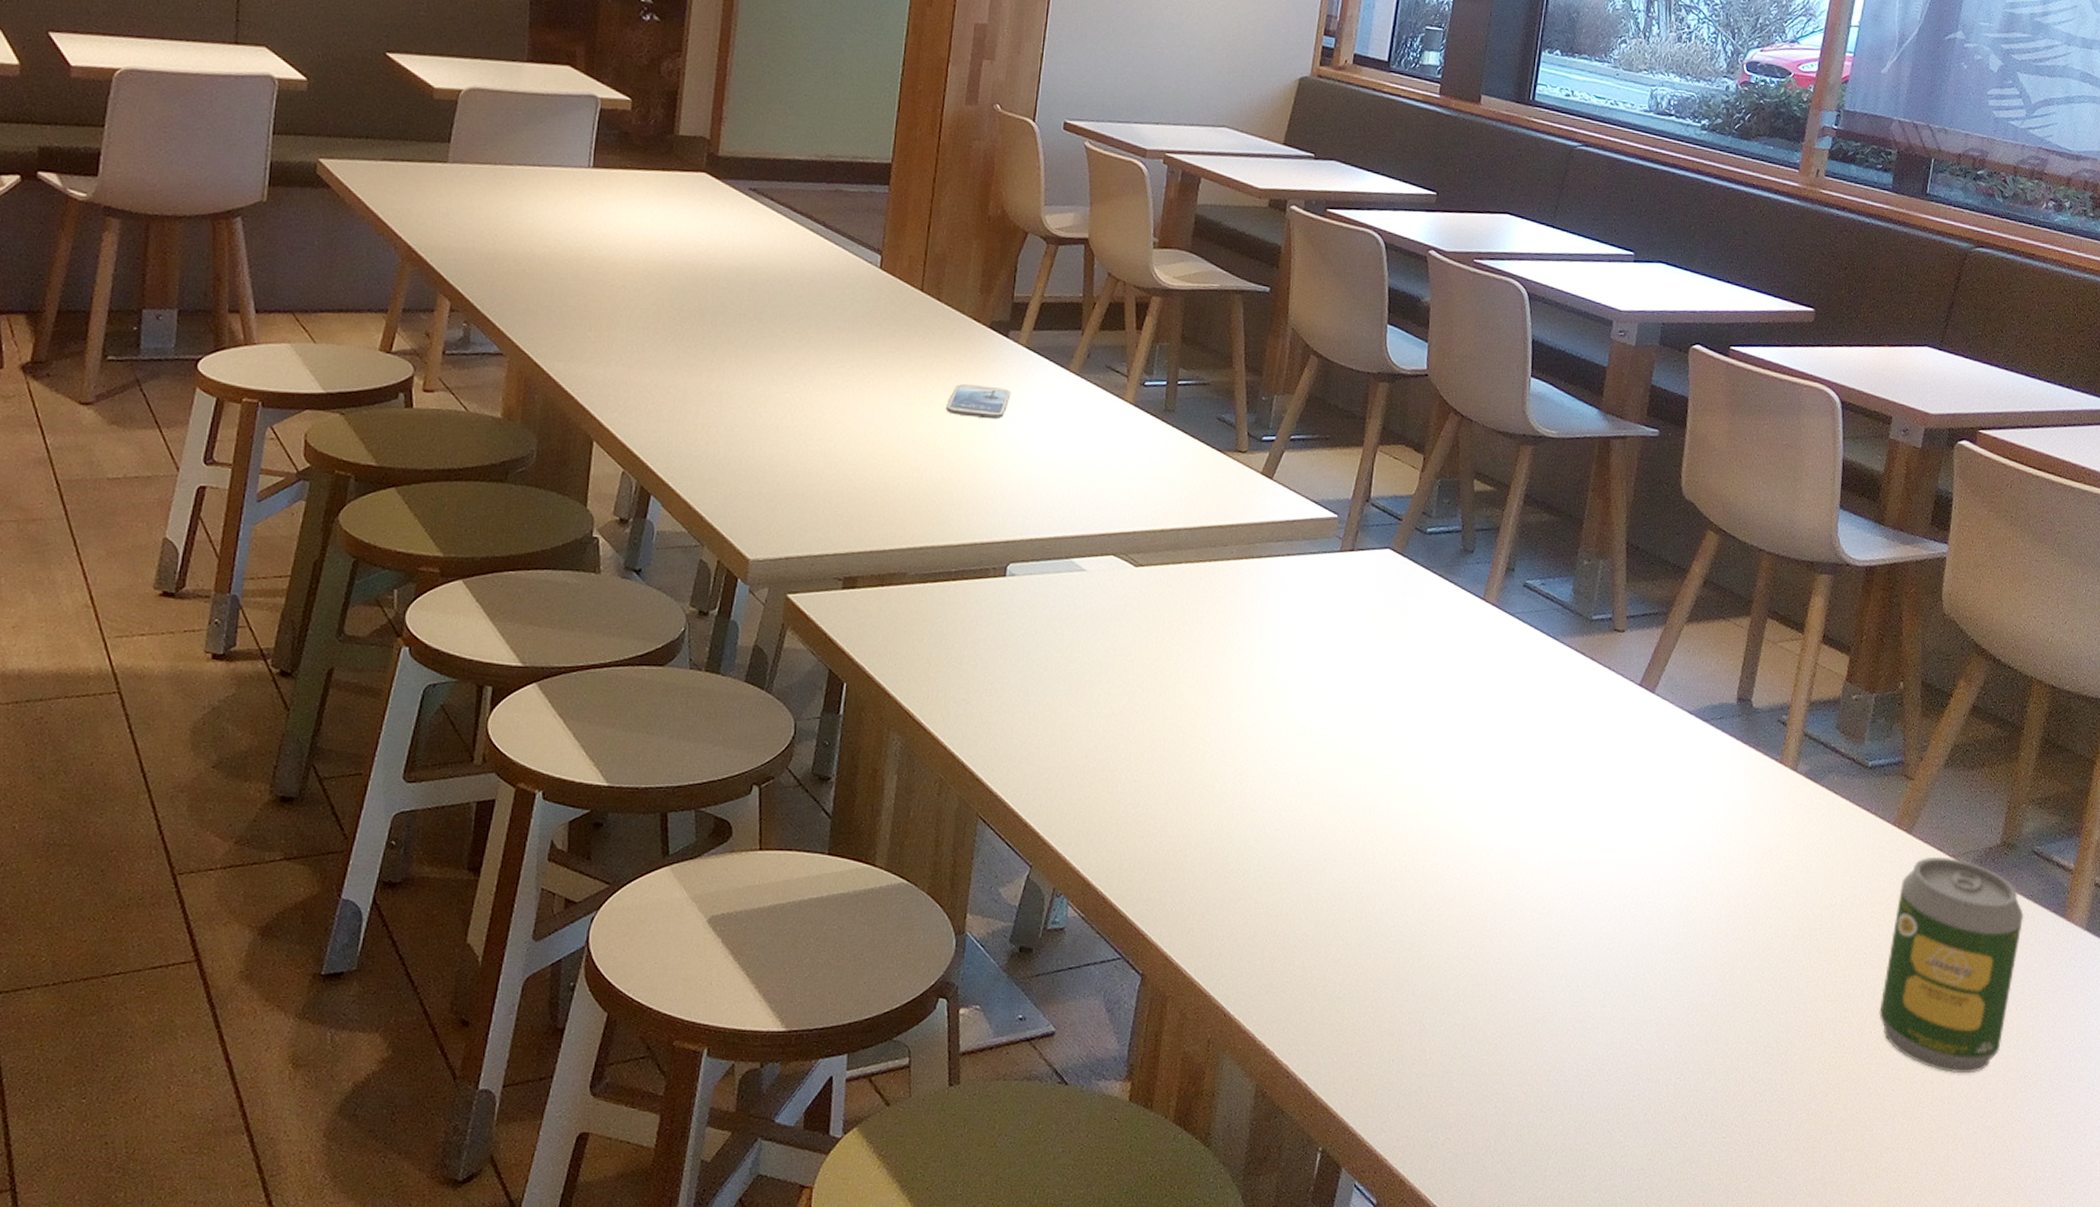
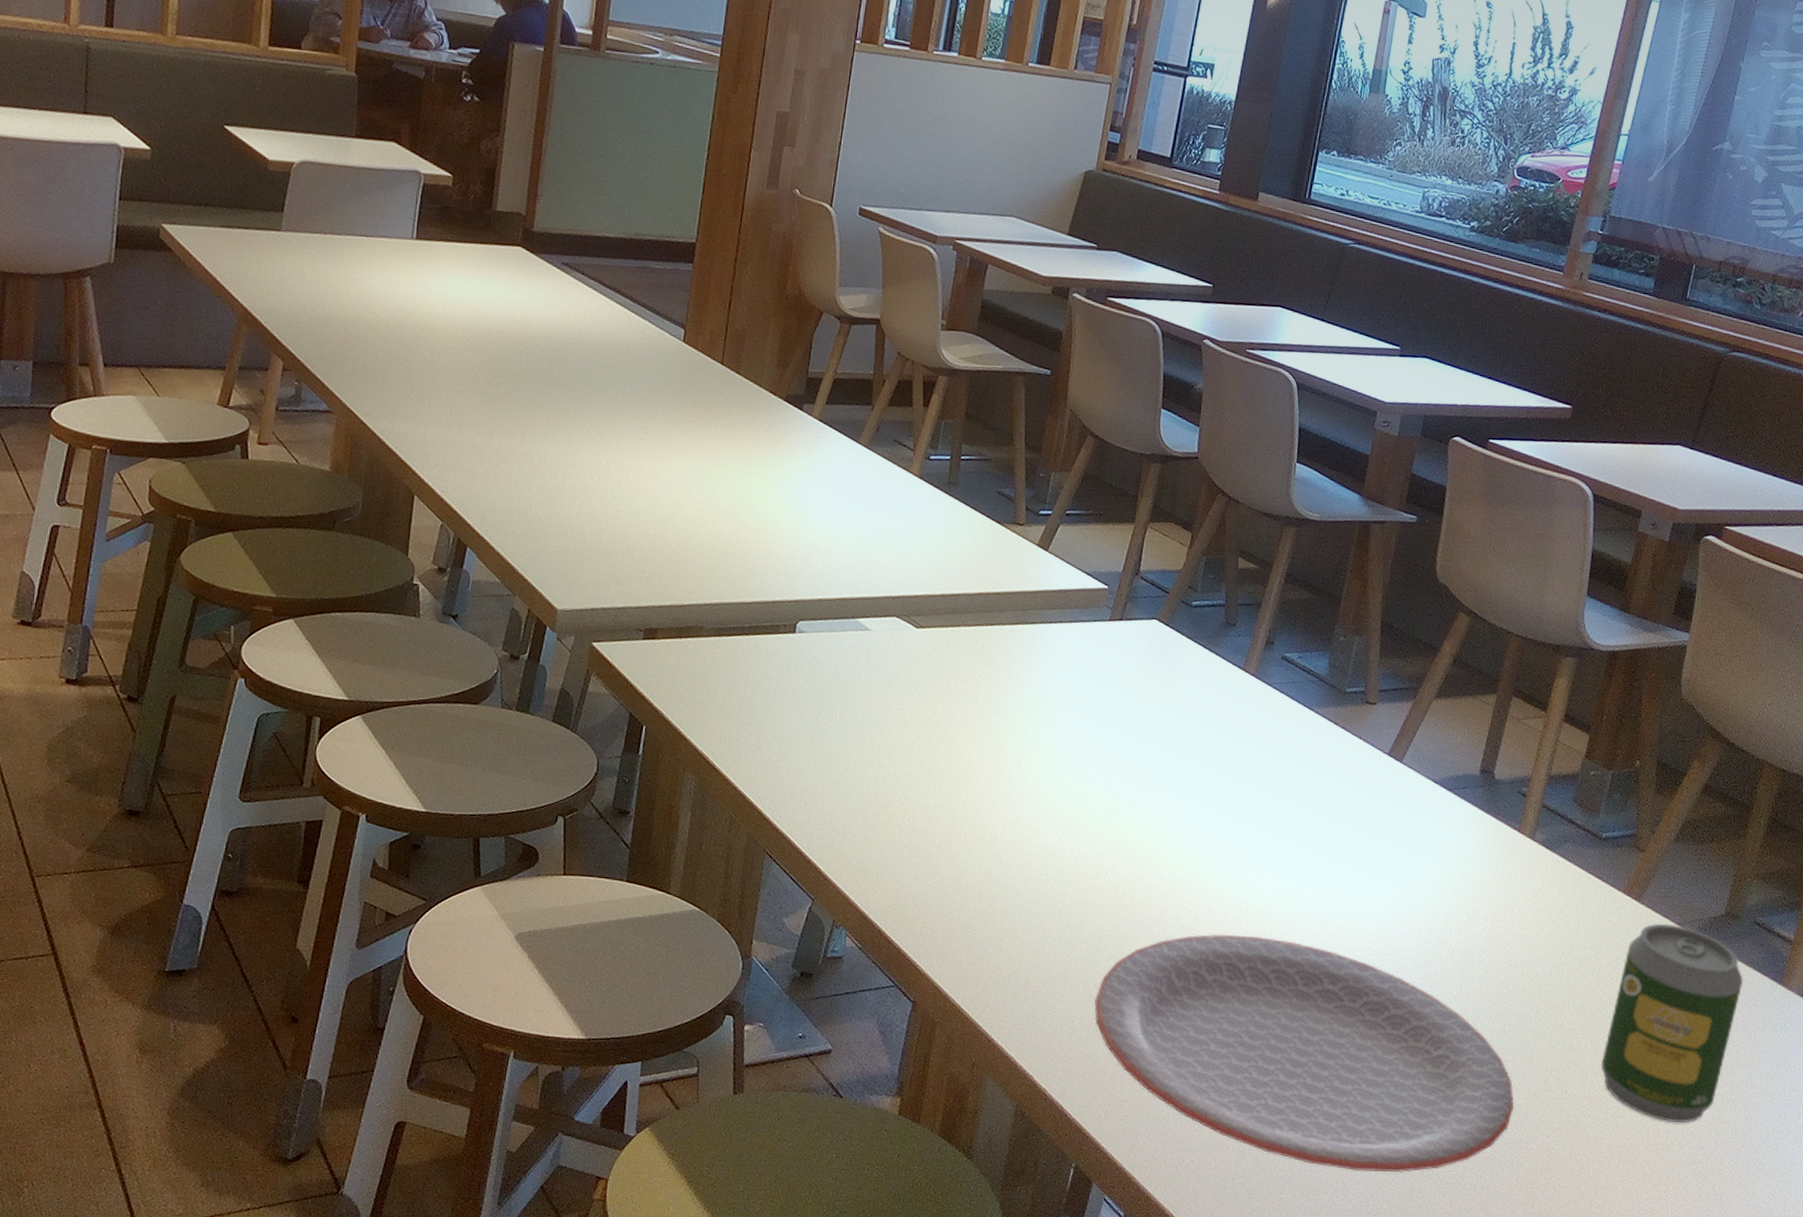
smartphone: present [946,384,1011,420] -> none [743,453,804,487]
plate: none [1337,887,1790,1143] -> present [1094,934,1514,1173]

